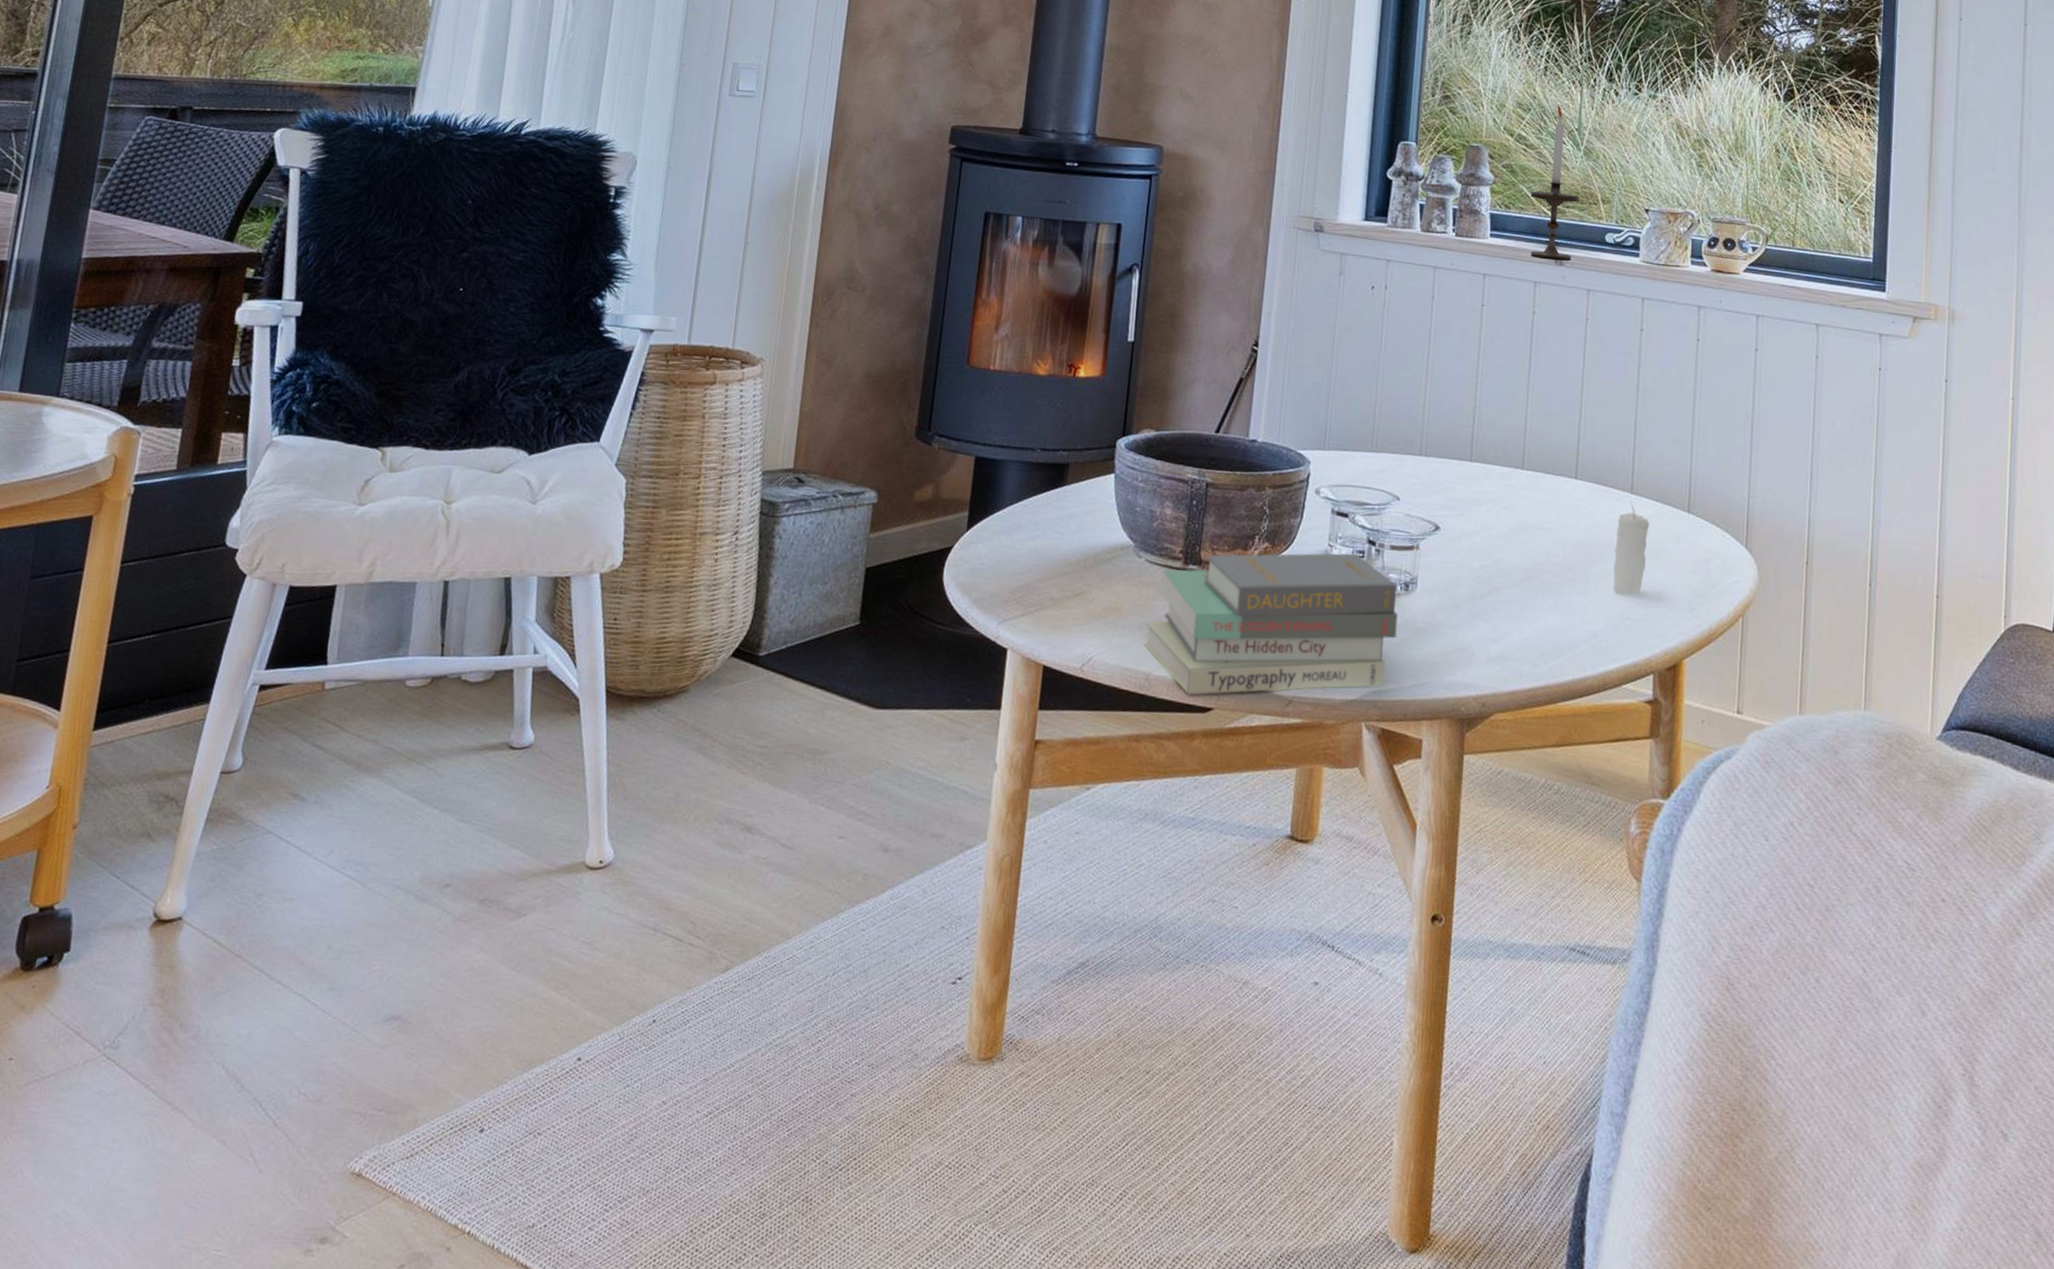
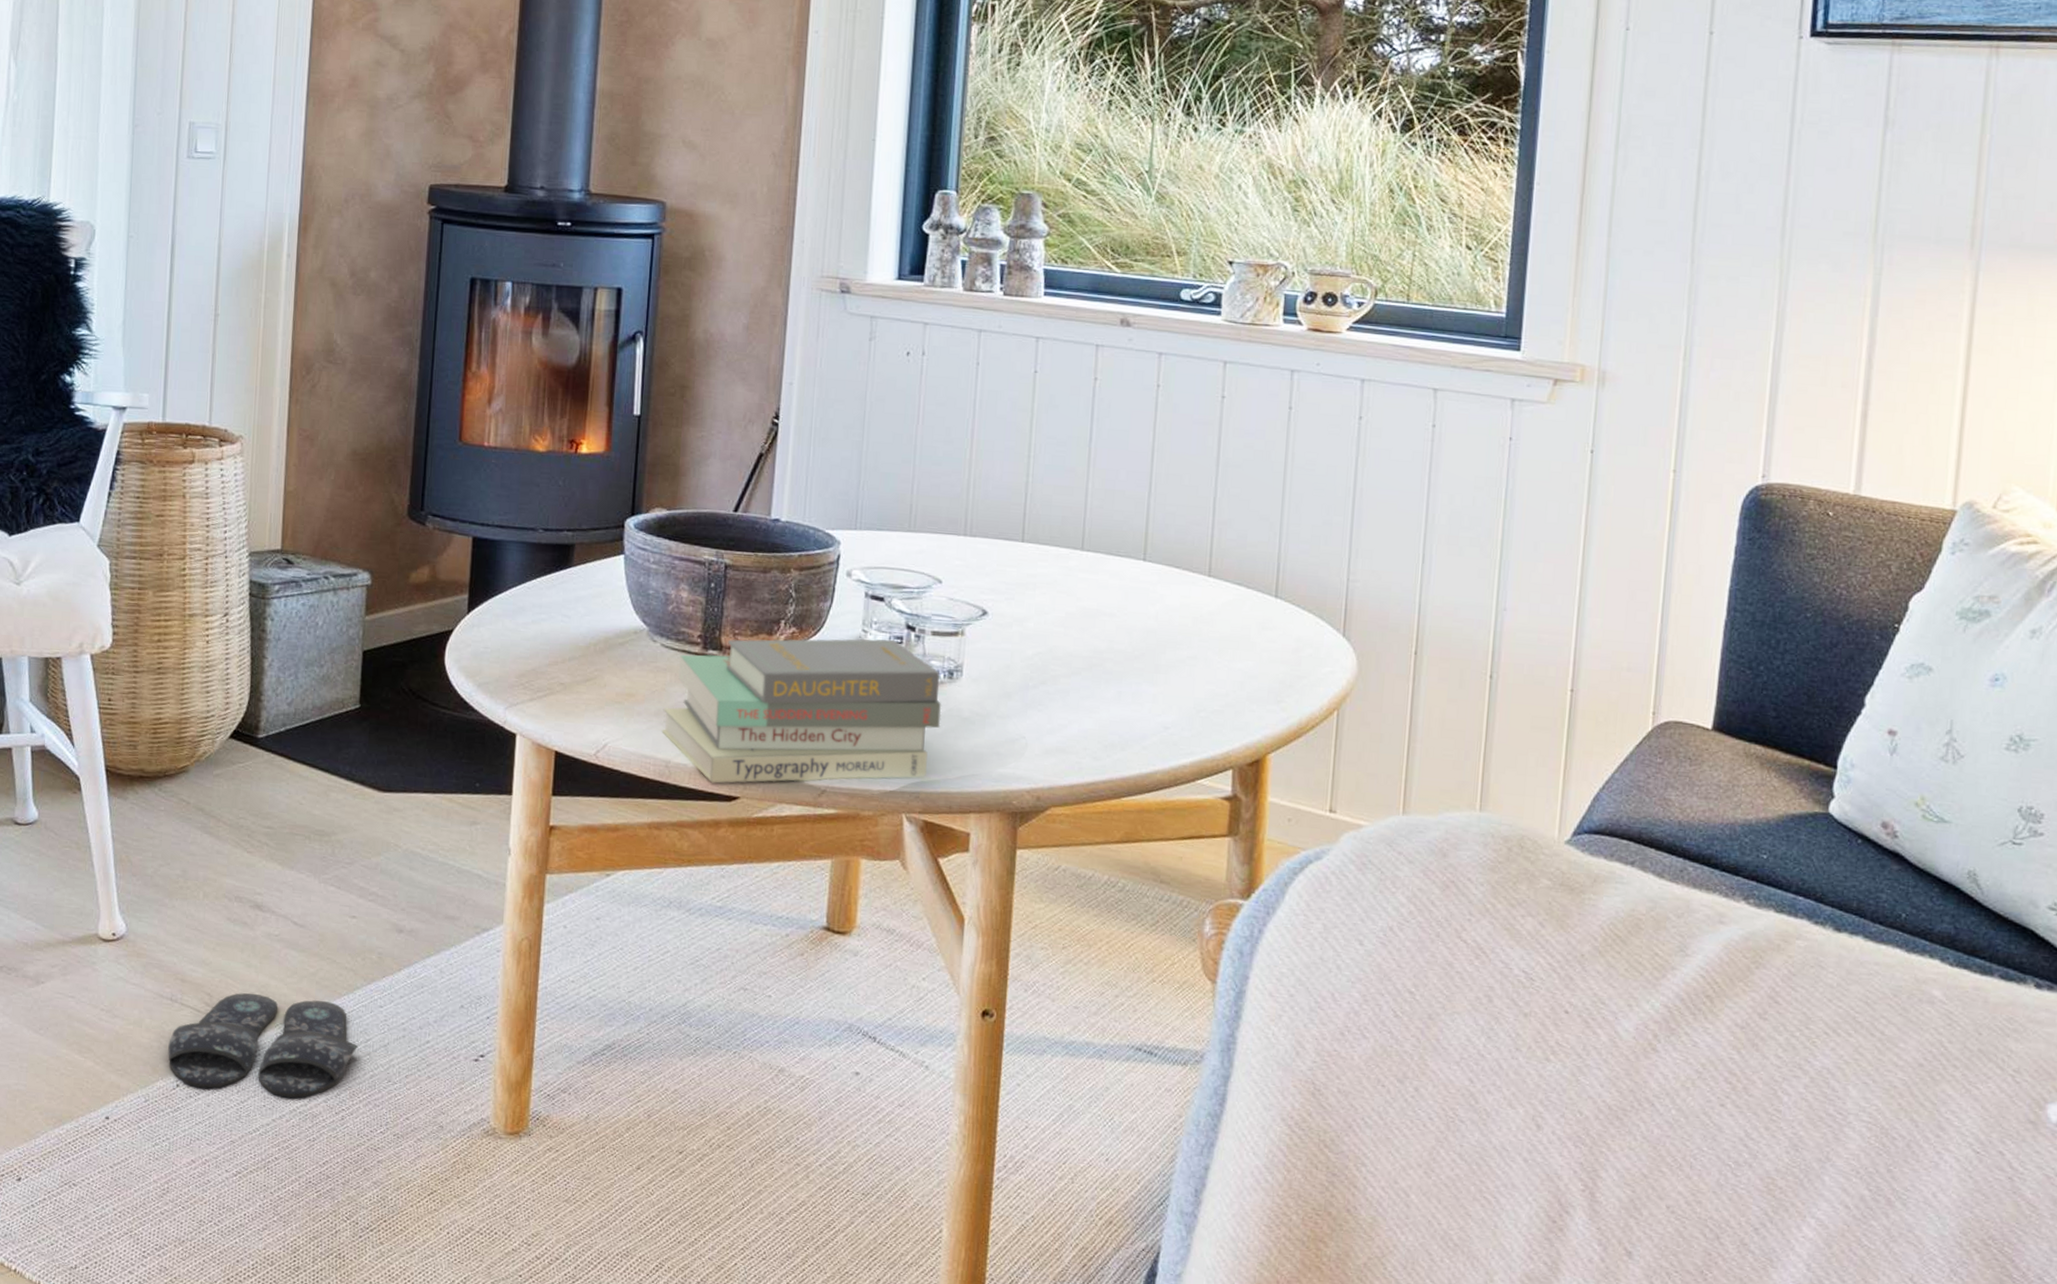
slippers: none [646,919,838,1030] -> present [168,993,358,1098]
candlestick: present [1530,104,1580,262] -> none [1091,143,1150,322]
candle: present [1613,500,1650,595] -> none [1186,584,1230,686]

